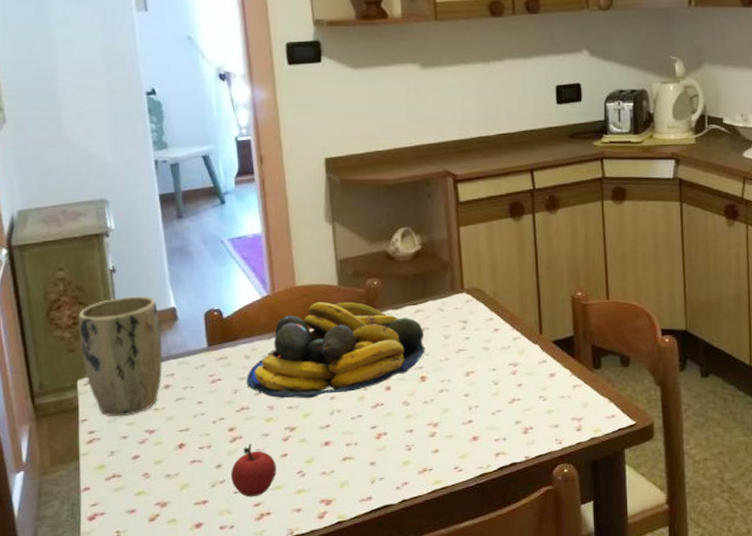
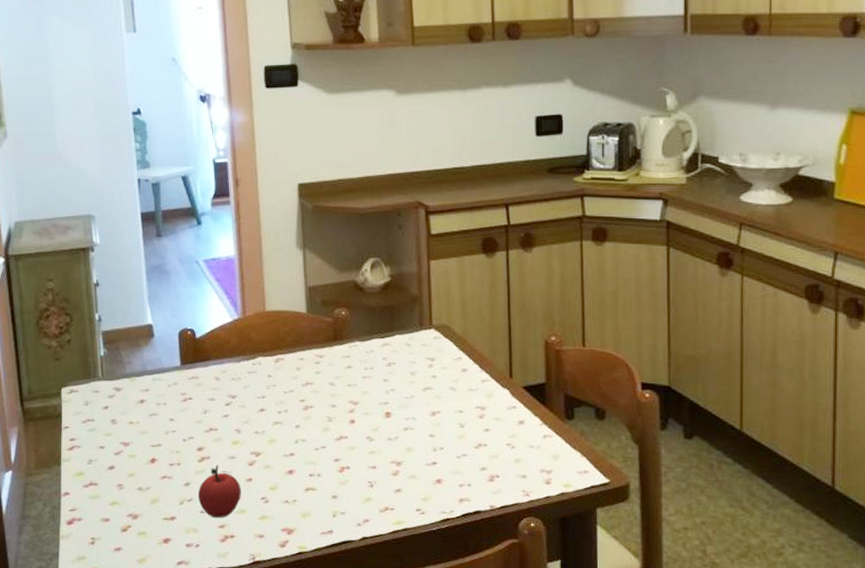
plant pot: present [78,296,163,417] -> none [64,310,140,427]
fruit bowl: present [246,302,426,399] -> none [215,329,392,425]

